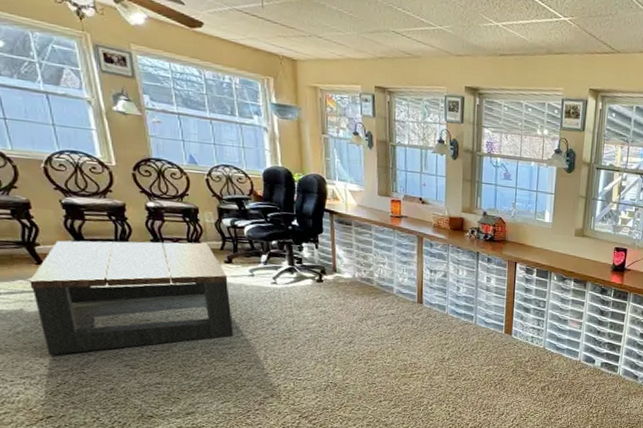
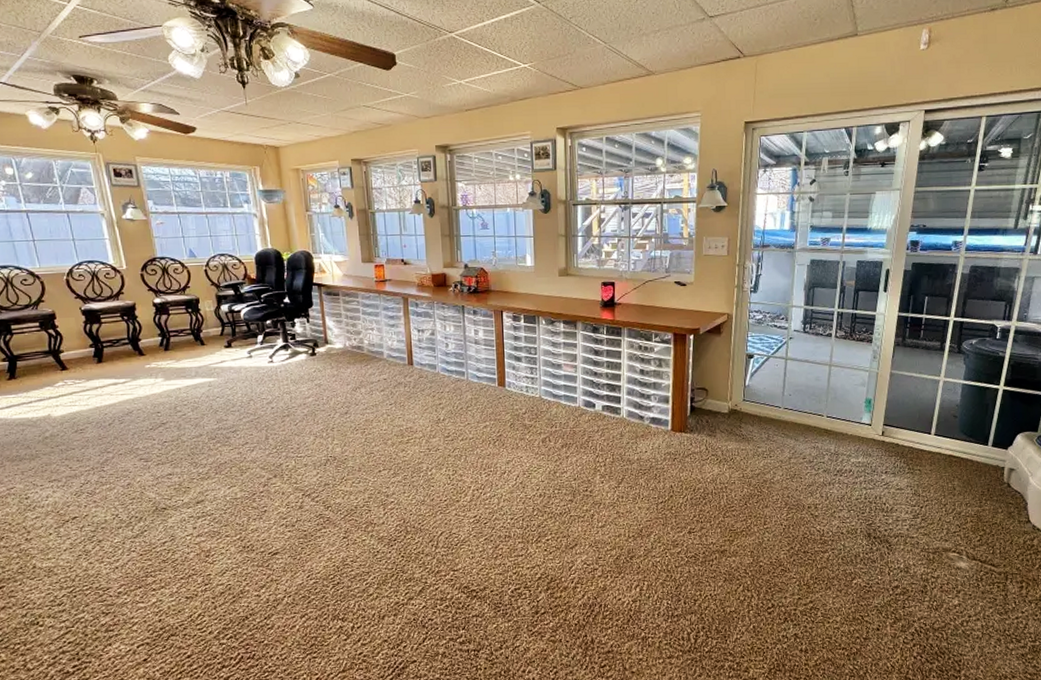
coffee table: present [30,240,234,355] -> none [56,330,237,456]

